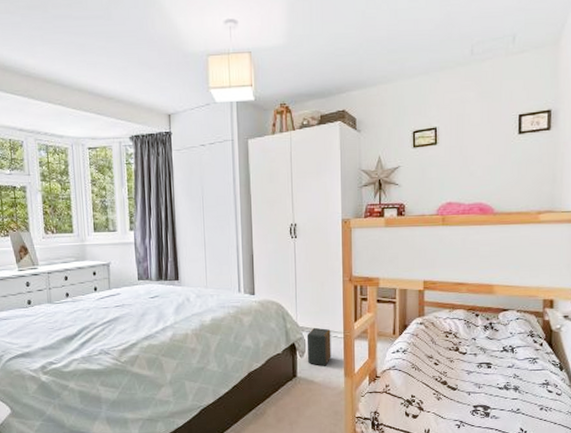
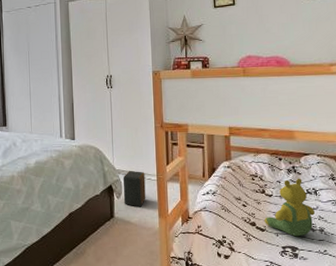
teddy bear: none [457,335,511,396] -> present [264,178,316,237]

